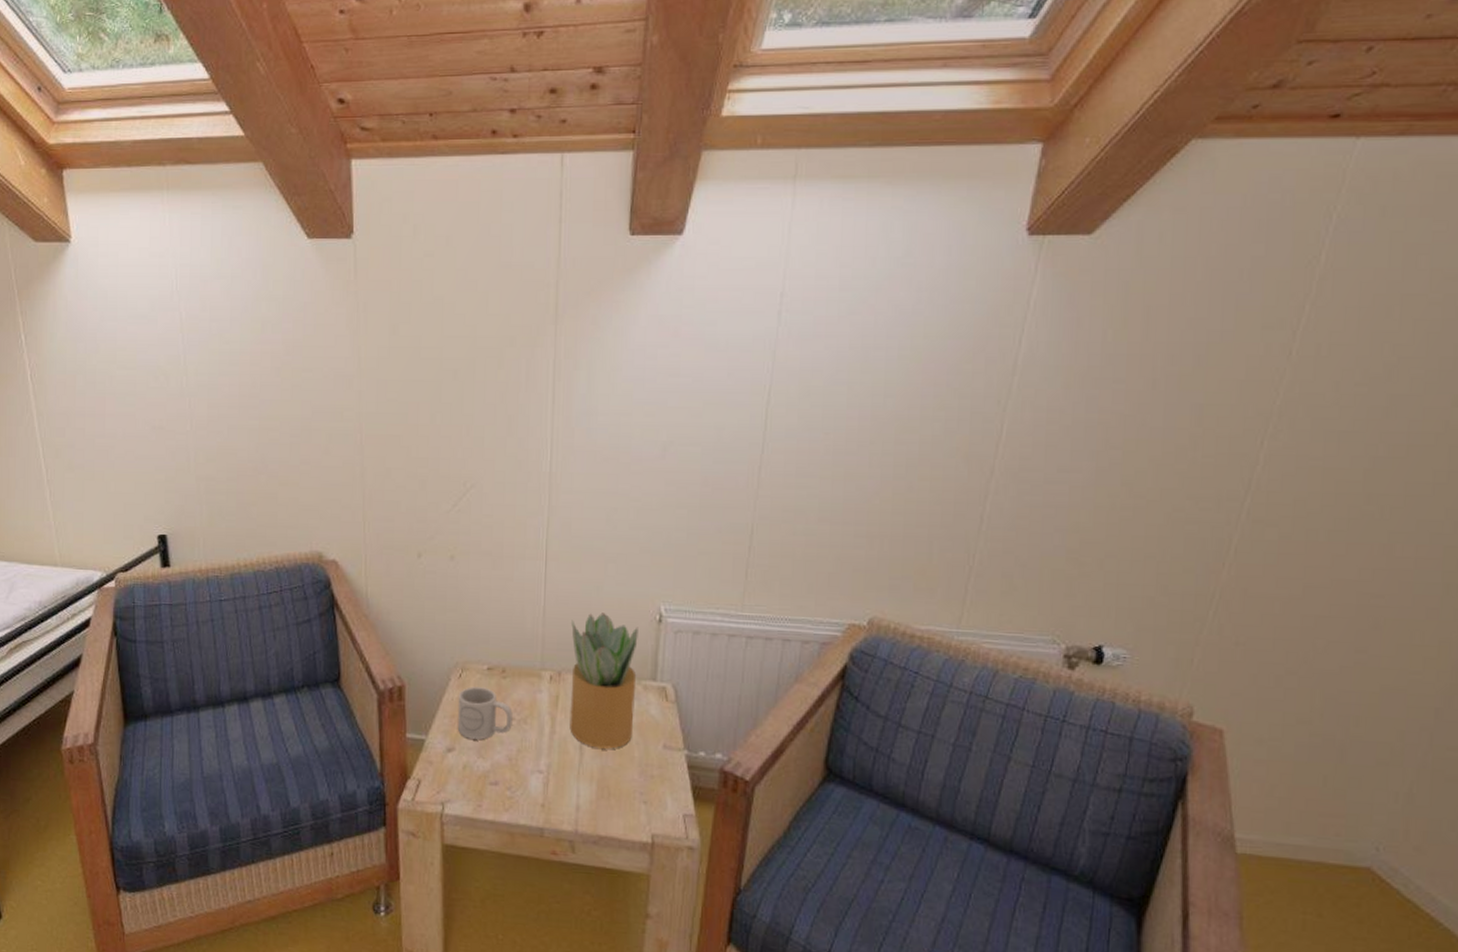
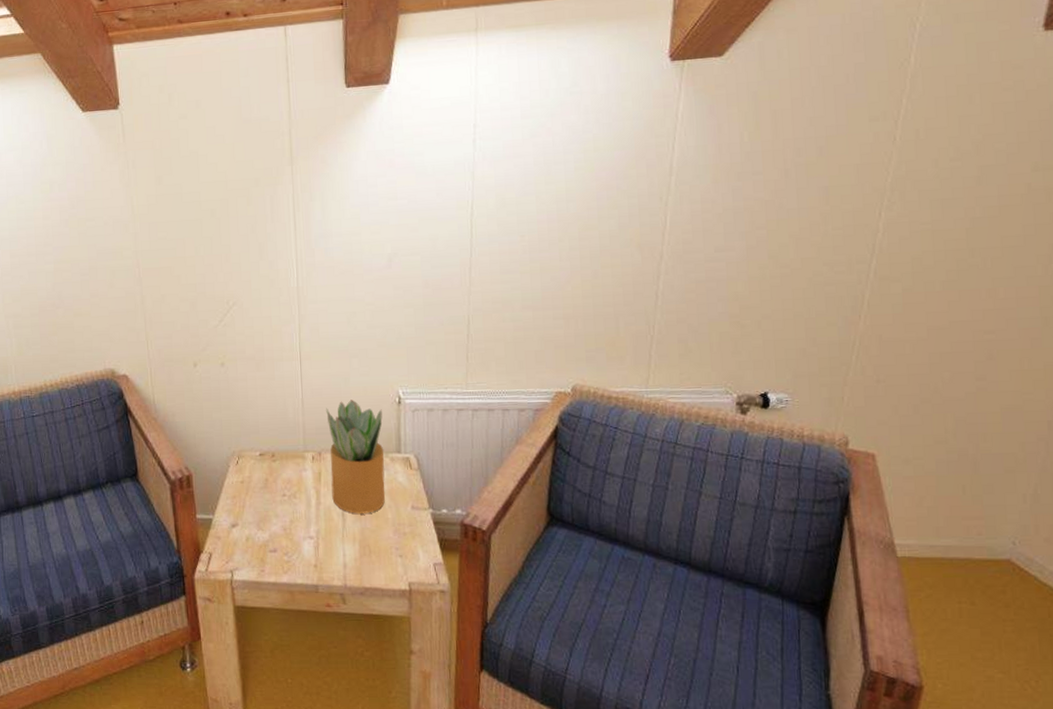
mug: present [457,687,513,740] -> none [237,470,284,515]

